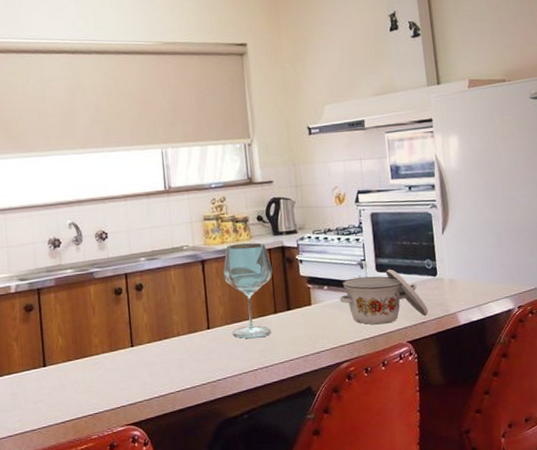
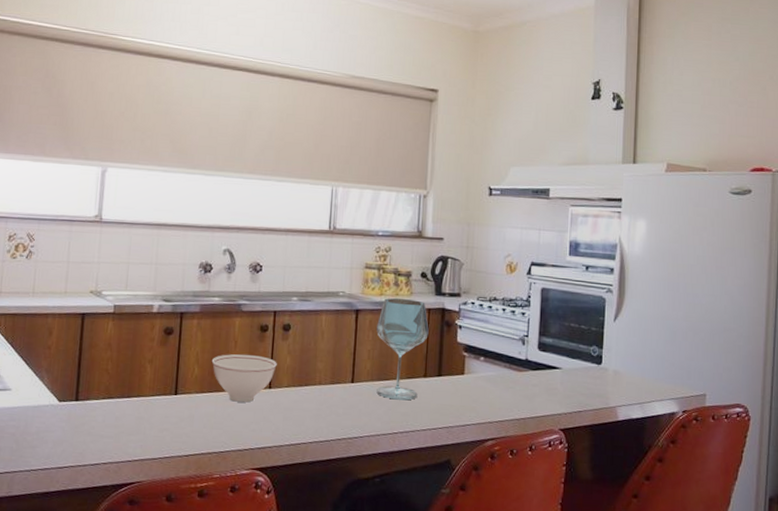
bowl: none [73,318,136,365] -> present [211,354,277,403]
cooking pot: present [339,269,429,325] -> none [494,349,587,407]

